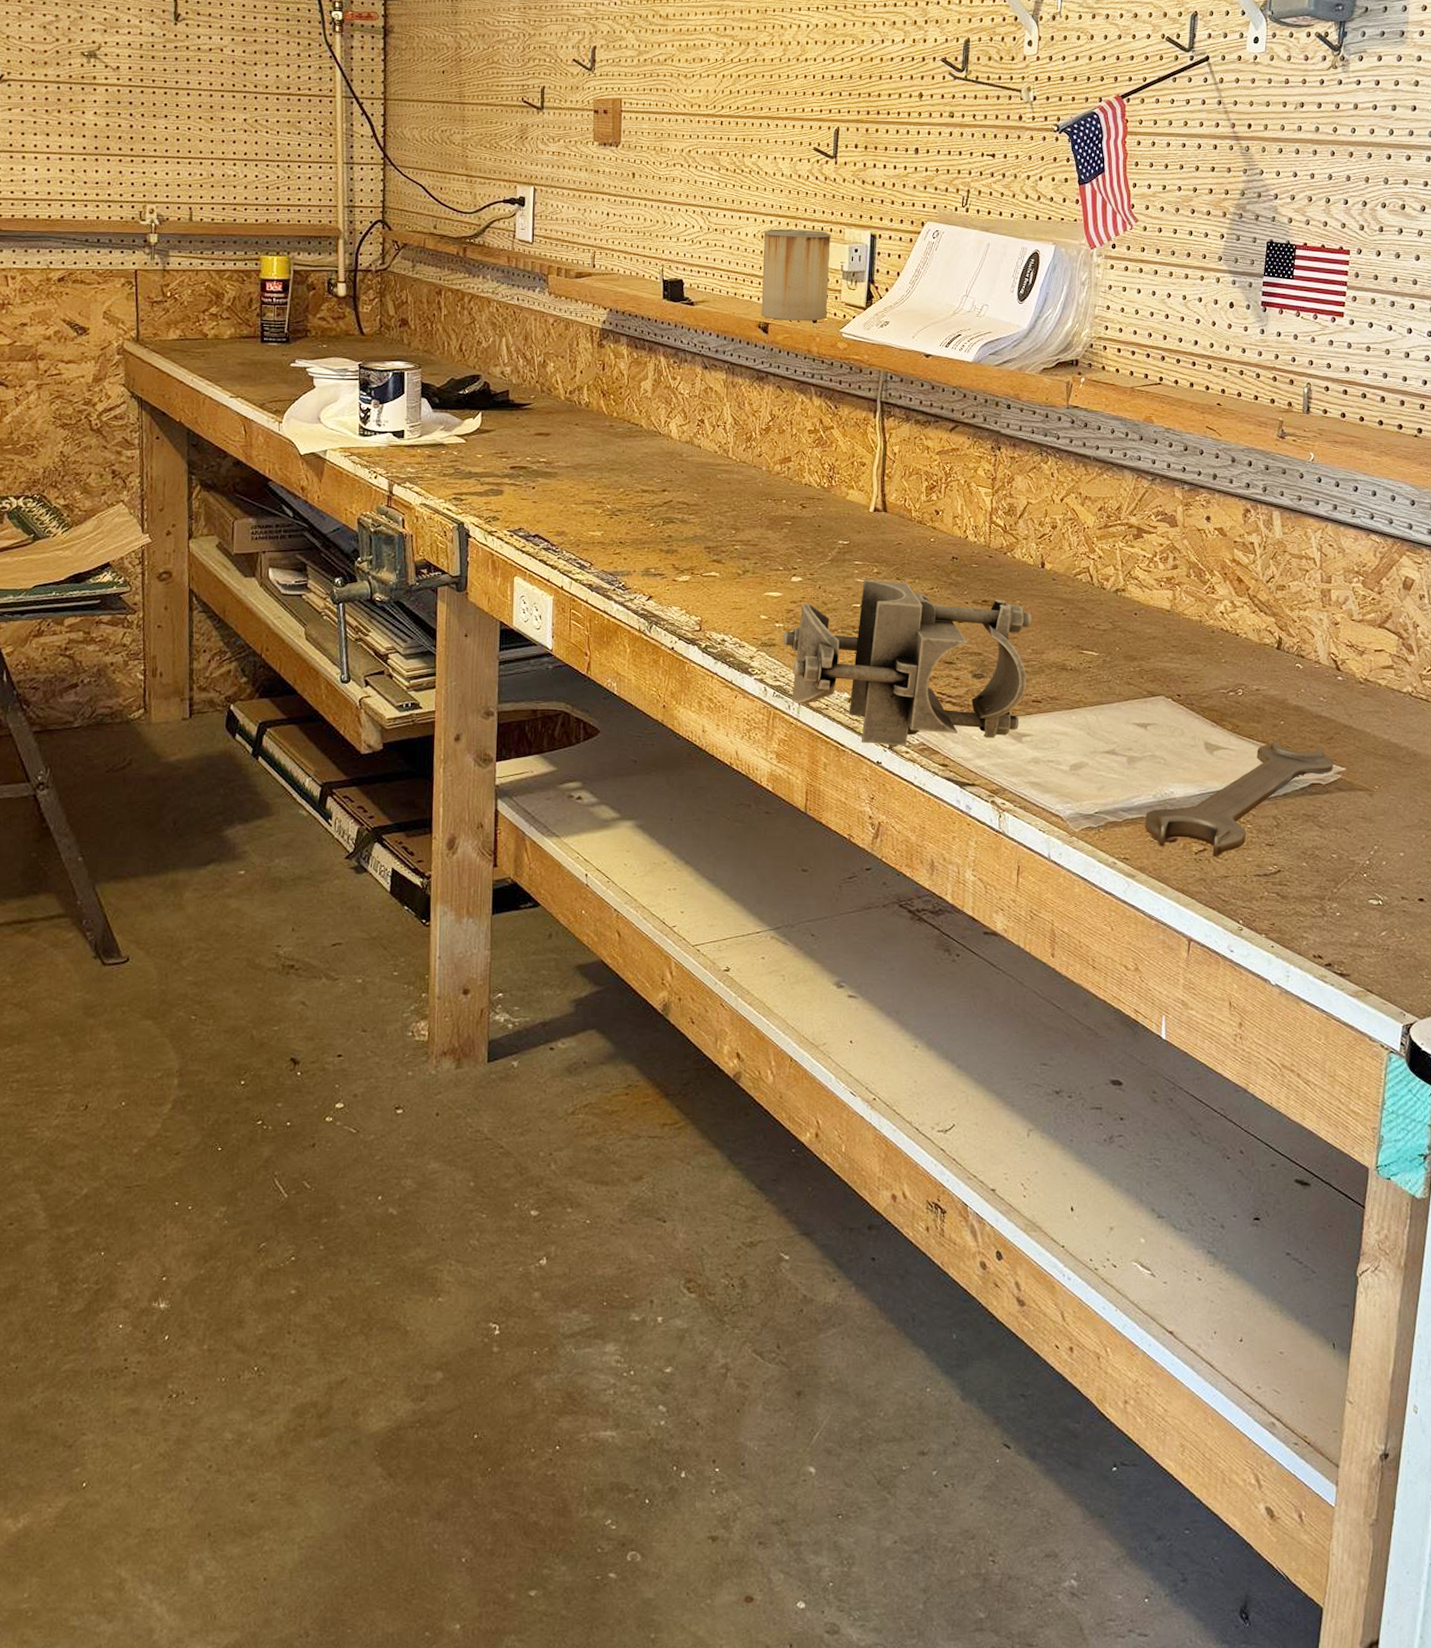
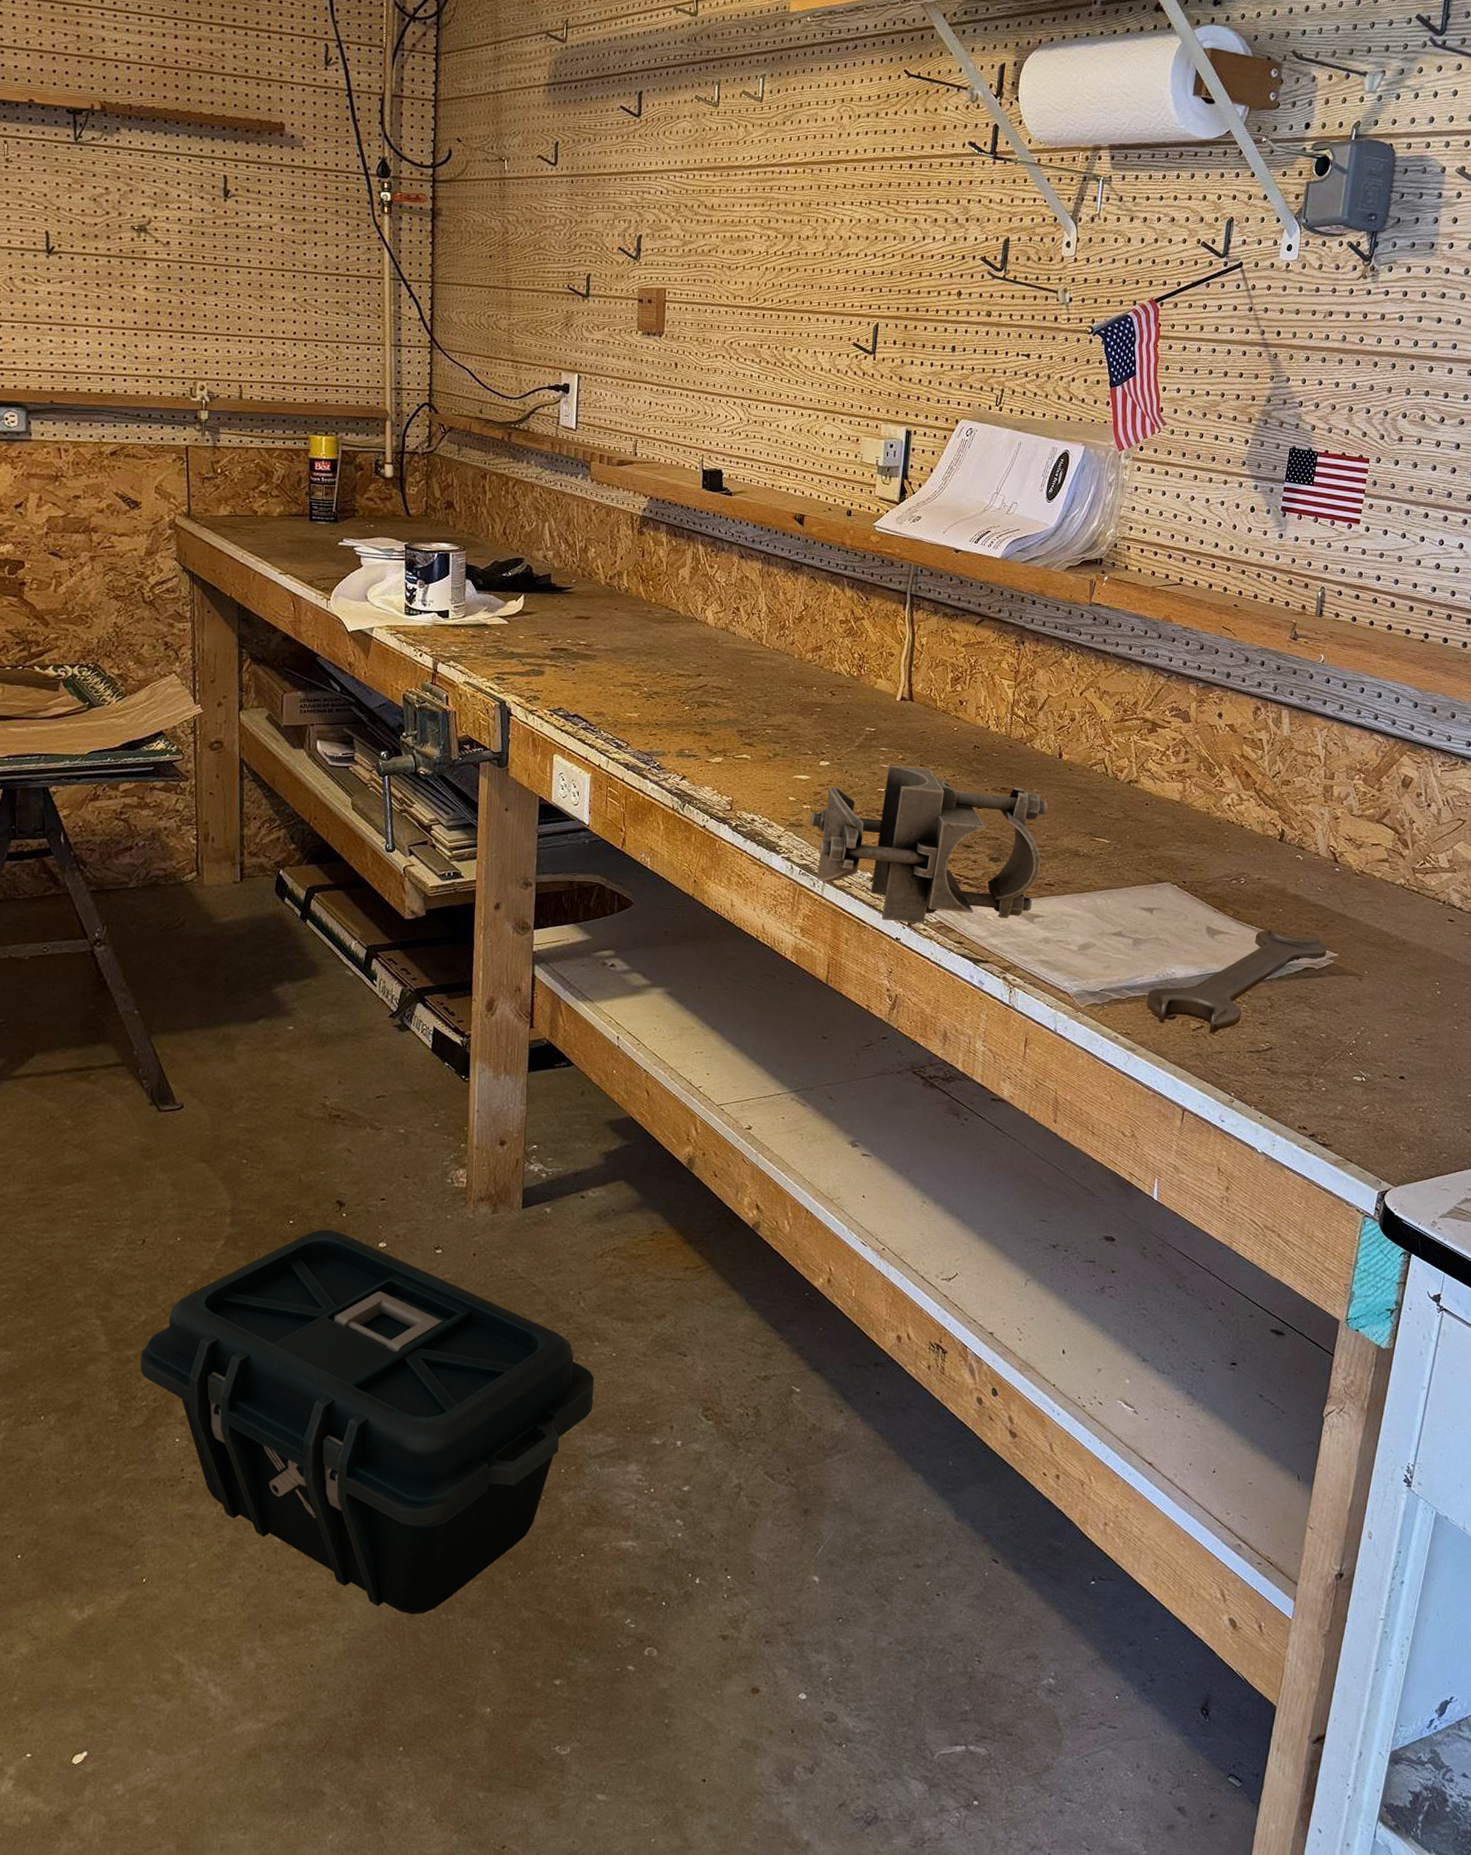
toolbox: none [81,1090,568,1519] -> present [140,1229,595,1615]
can: present [761,229,831,322] -> none [797,422,867,515]

